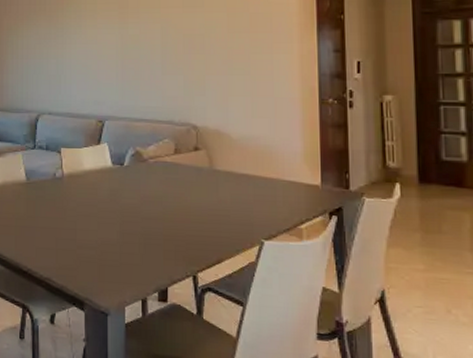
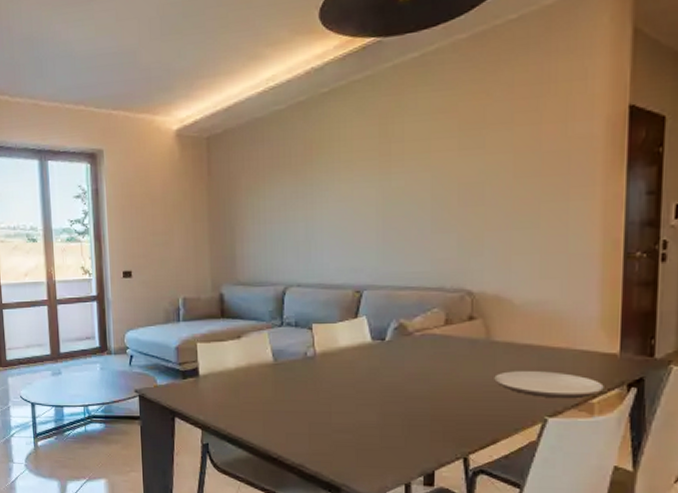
plate: none [217,197,310,224] -> present [494,371,604,399]

